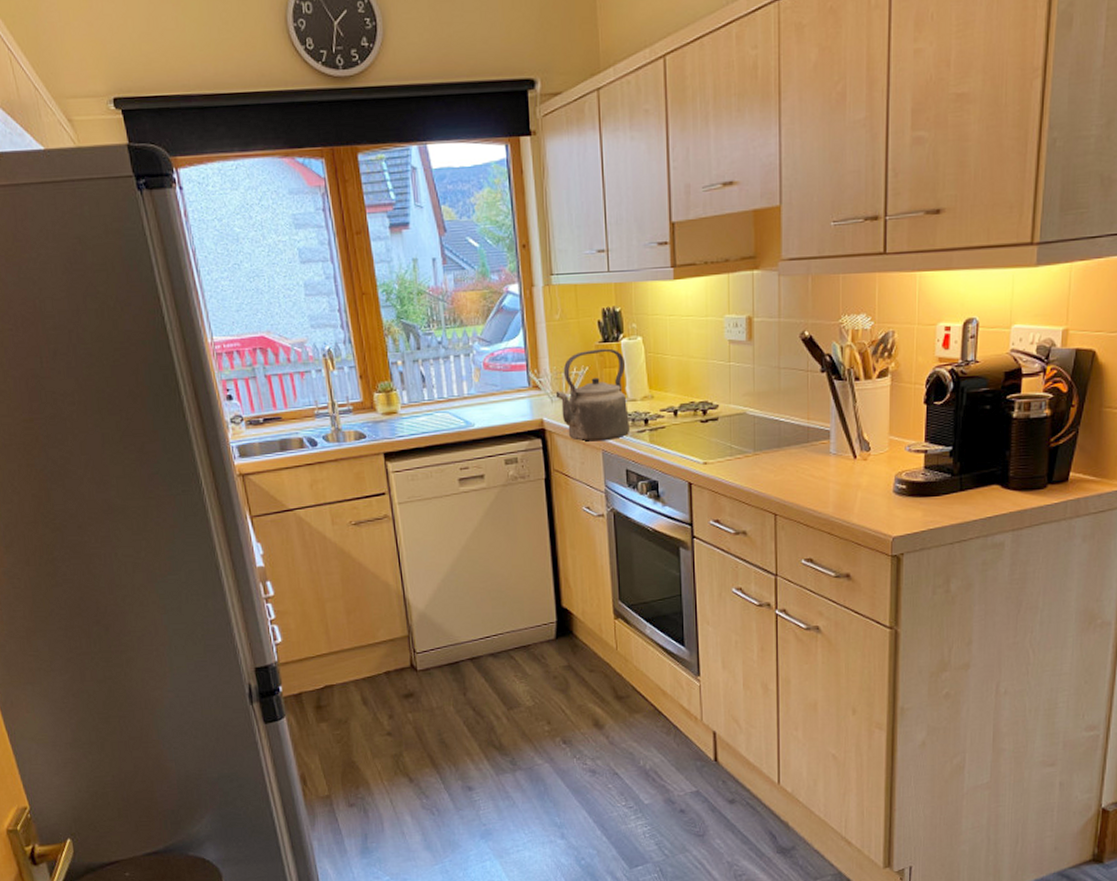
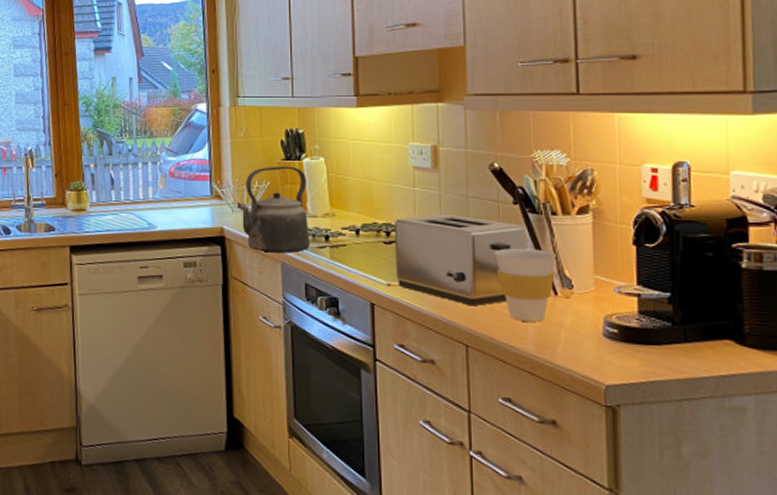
toaster: none [710,387,833,477] -> present [394,214,528,307]
cup: none [802,415,857,487] -> present [494,248,556,323]

